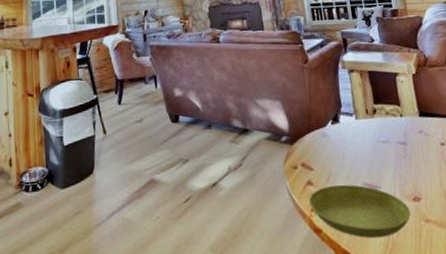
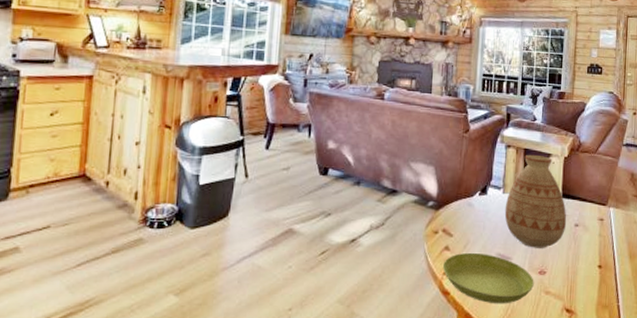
vase: none [361,75,431,174] -> present [504,154,567,248]

